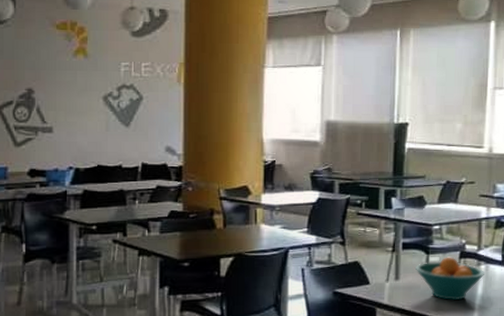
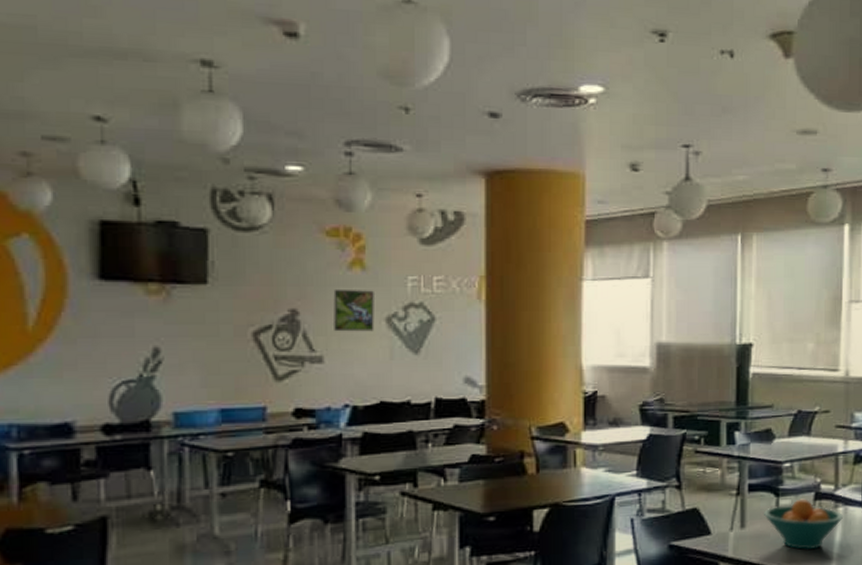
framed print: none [62,73,94,108] -> present [333,290,374,332]

